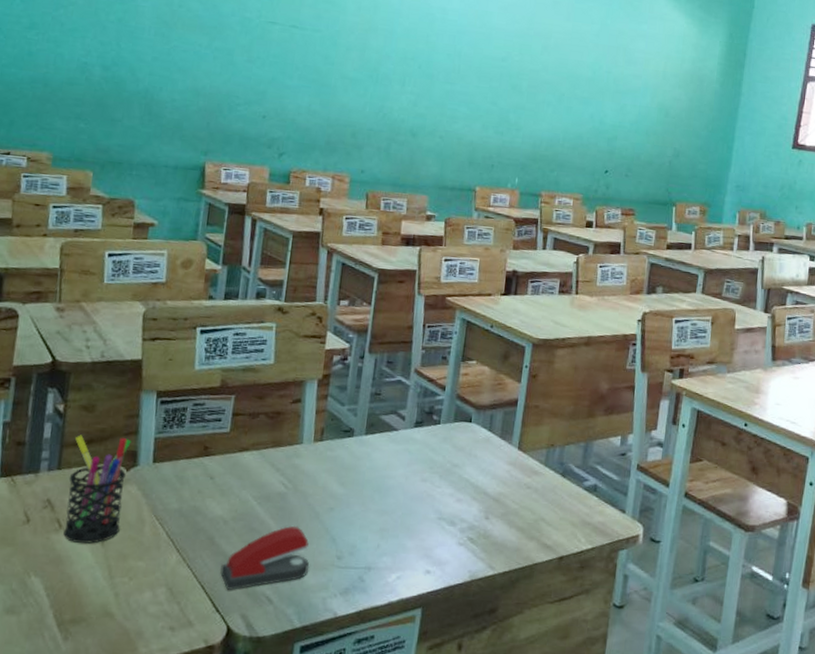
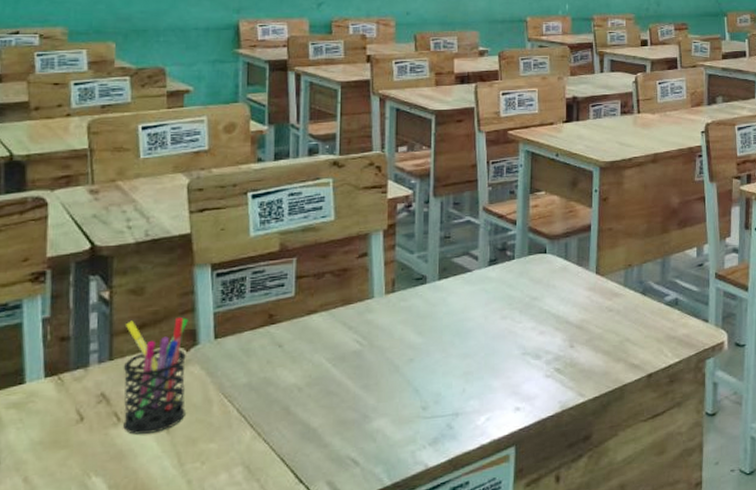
stapler: present [220,525,310,590] -> none [300,382,394,459]

